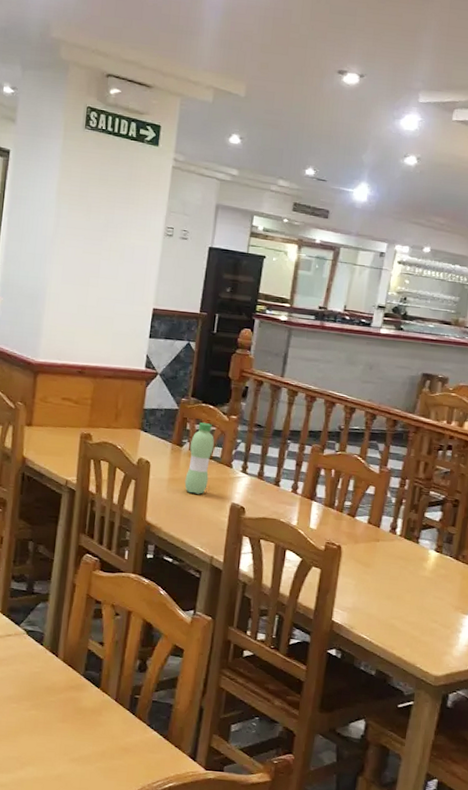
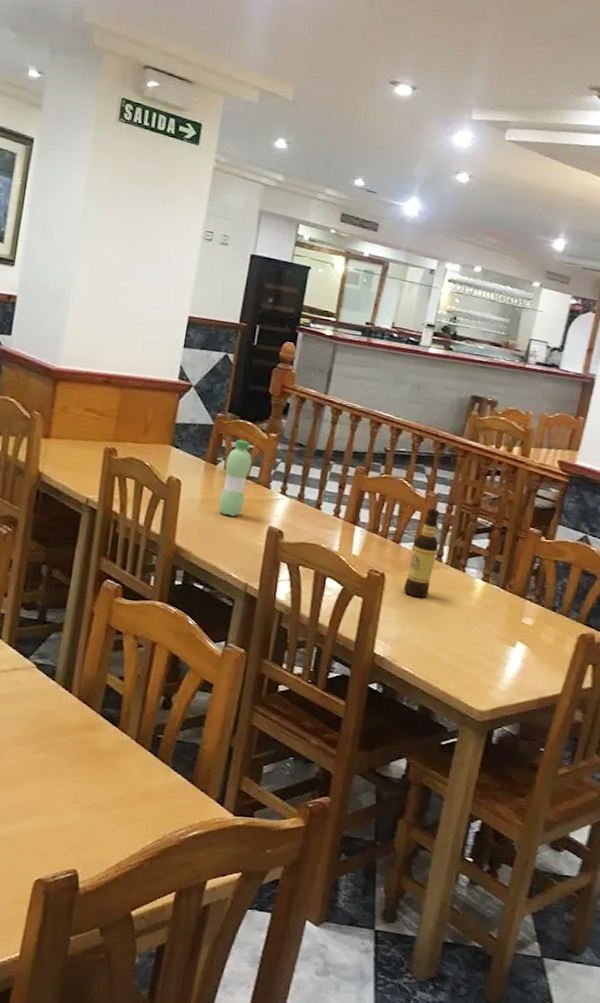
bottle: none [359,483,393,569] -> present [403,508,439,598]

